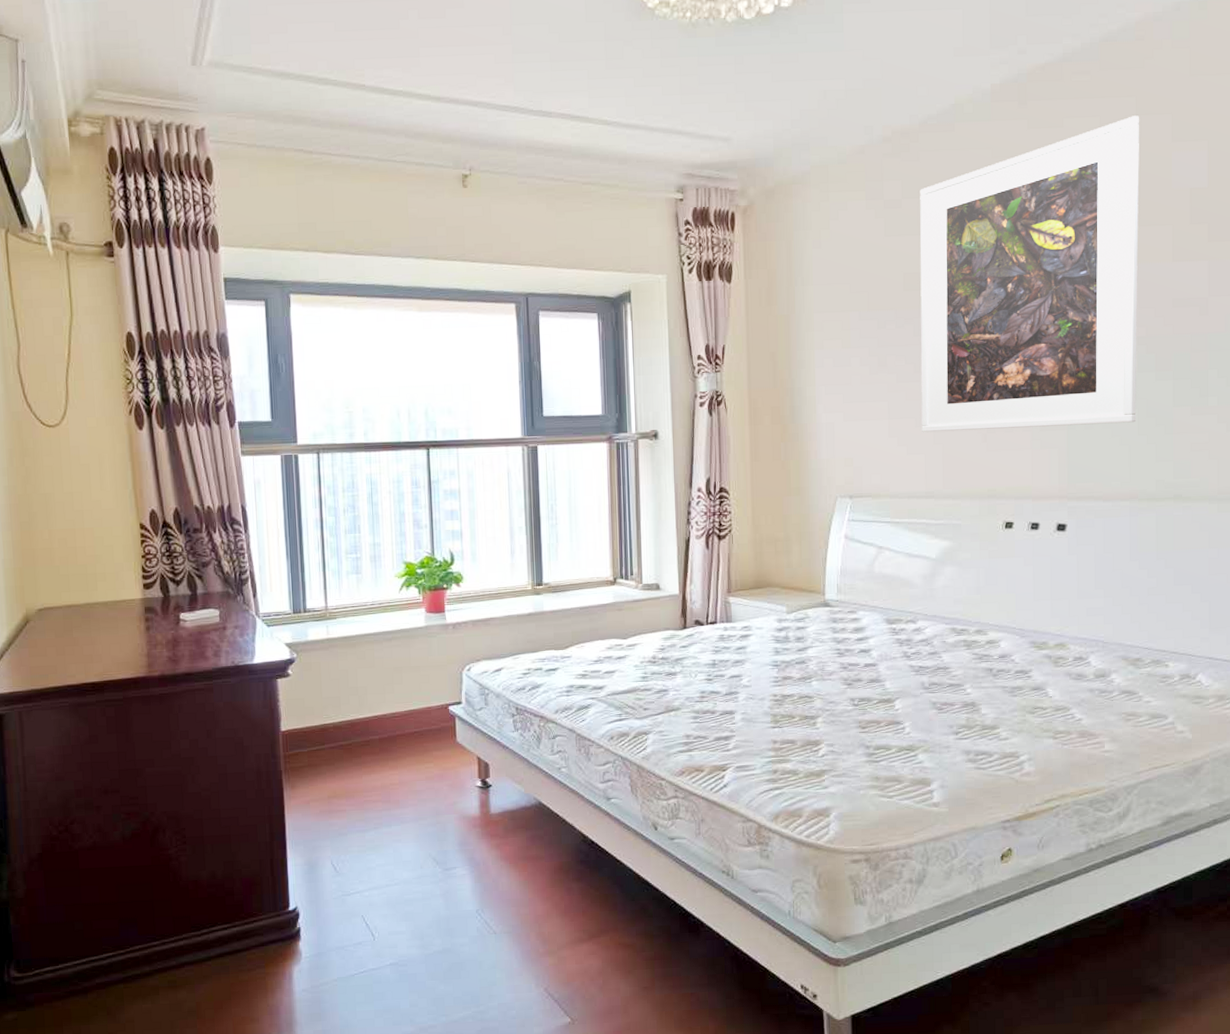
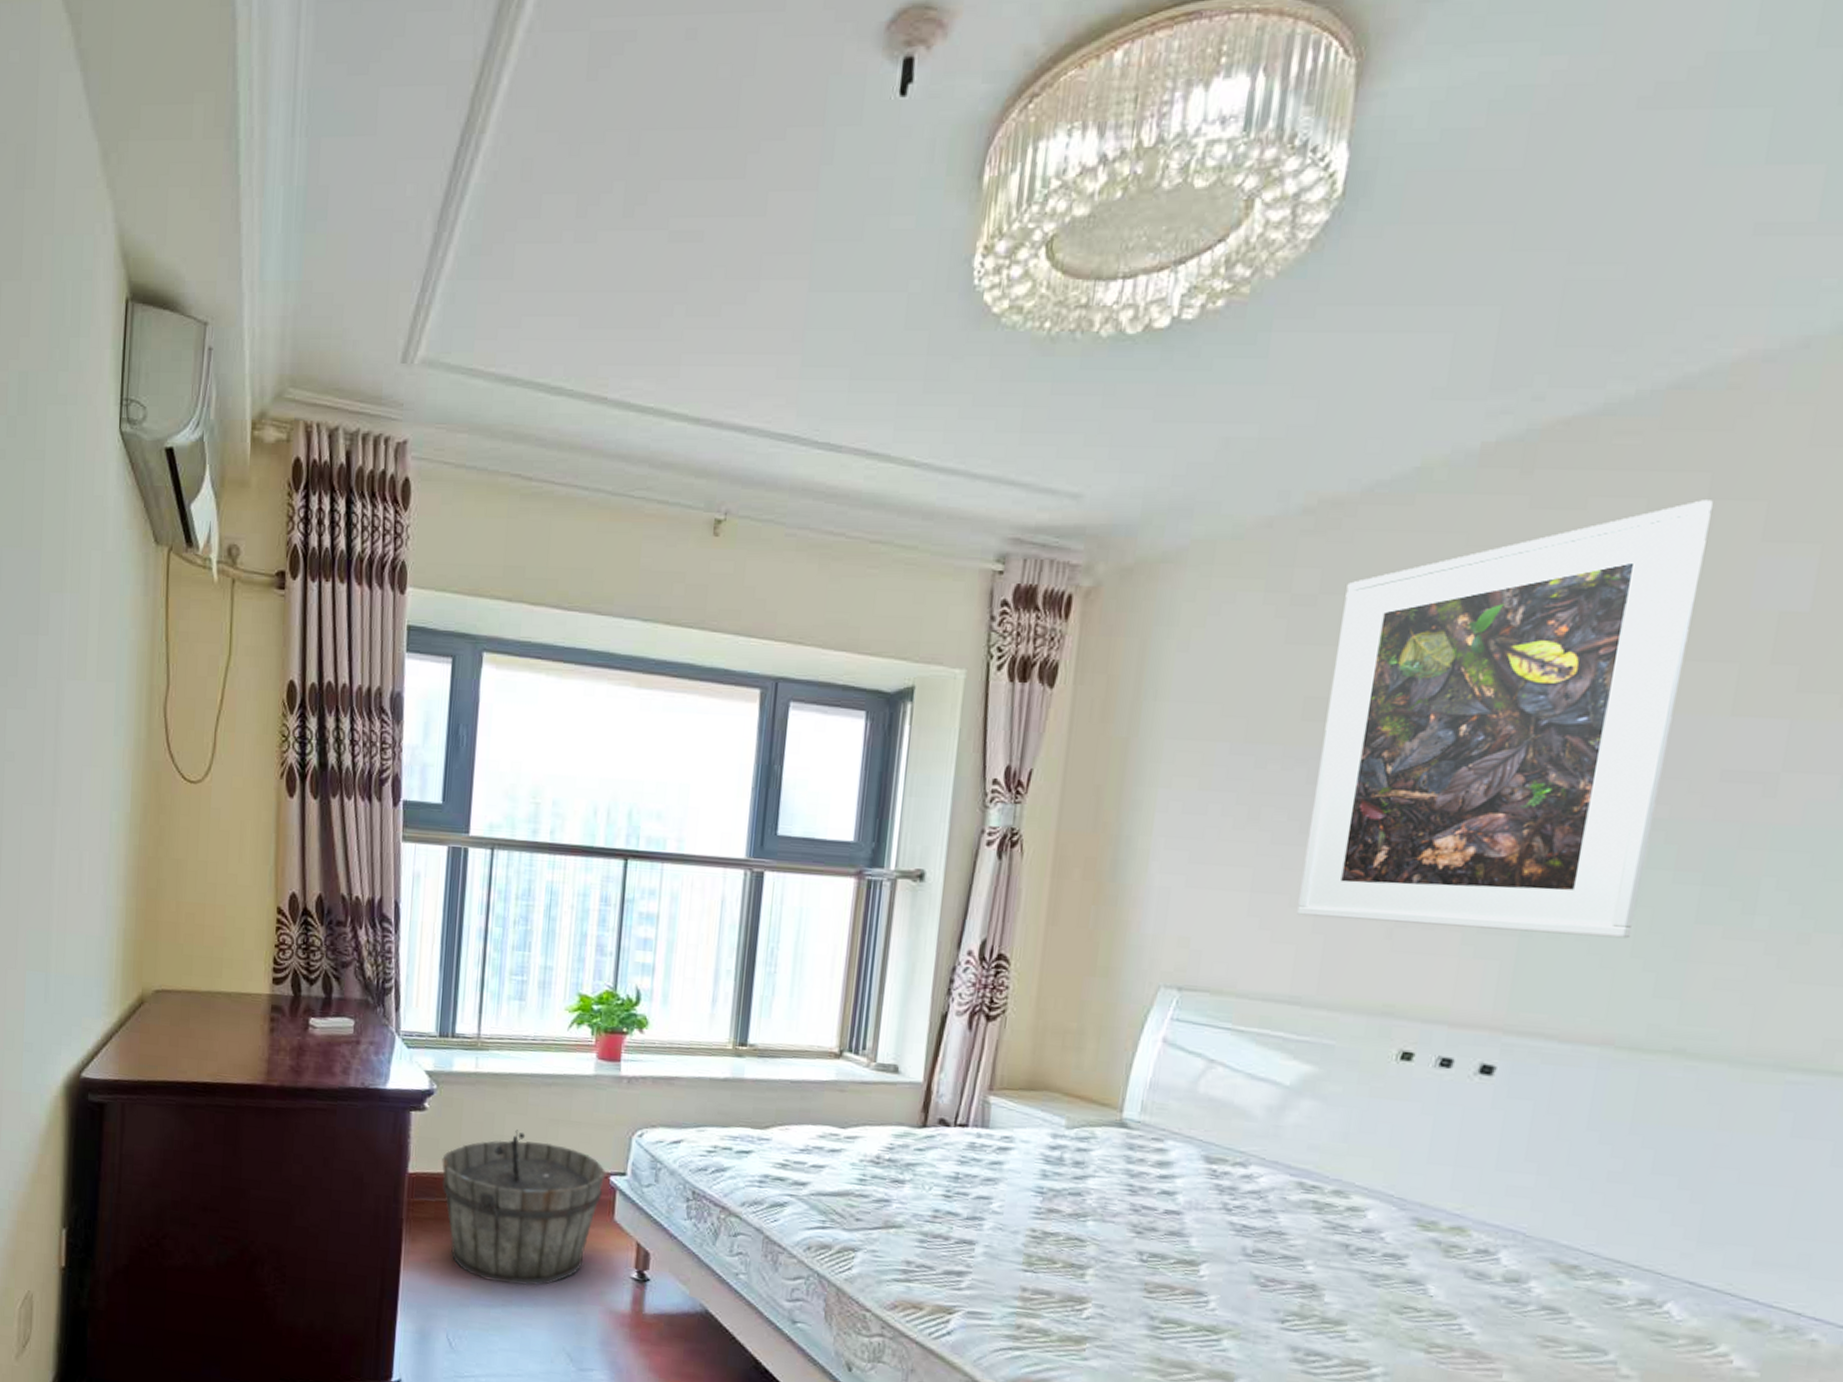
wooden bucket: none [309,680,446,810] -> present [442,1130,606,1286]

